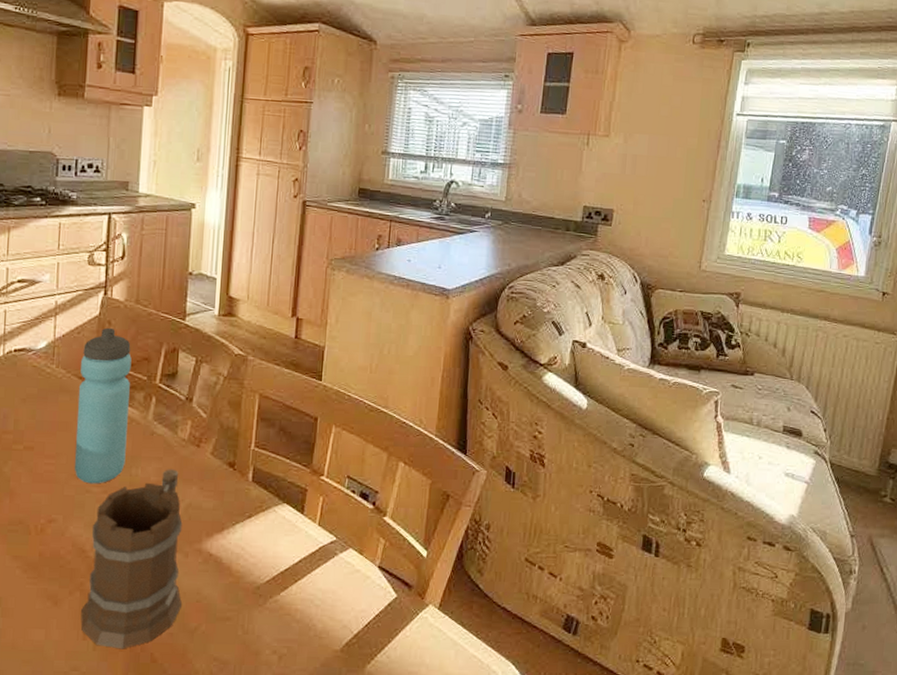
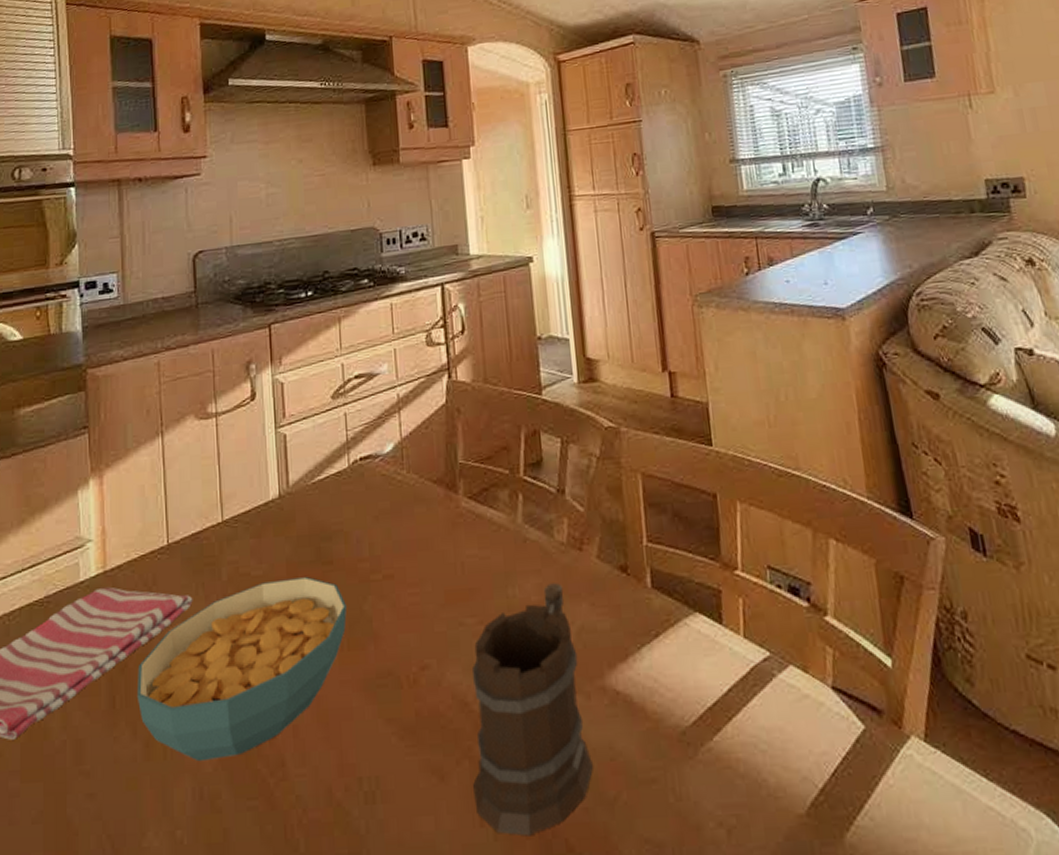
water bottle: present [74,327,132,484] -> none [433,416,499,614]

